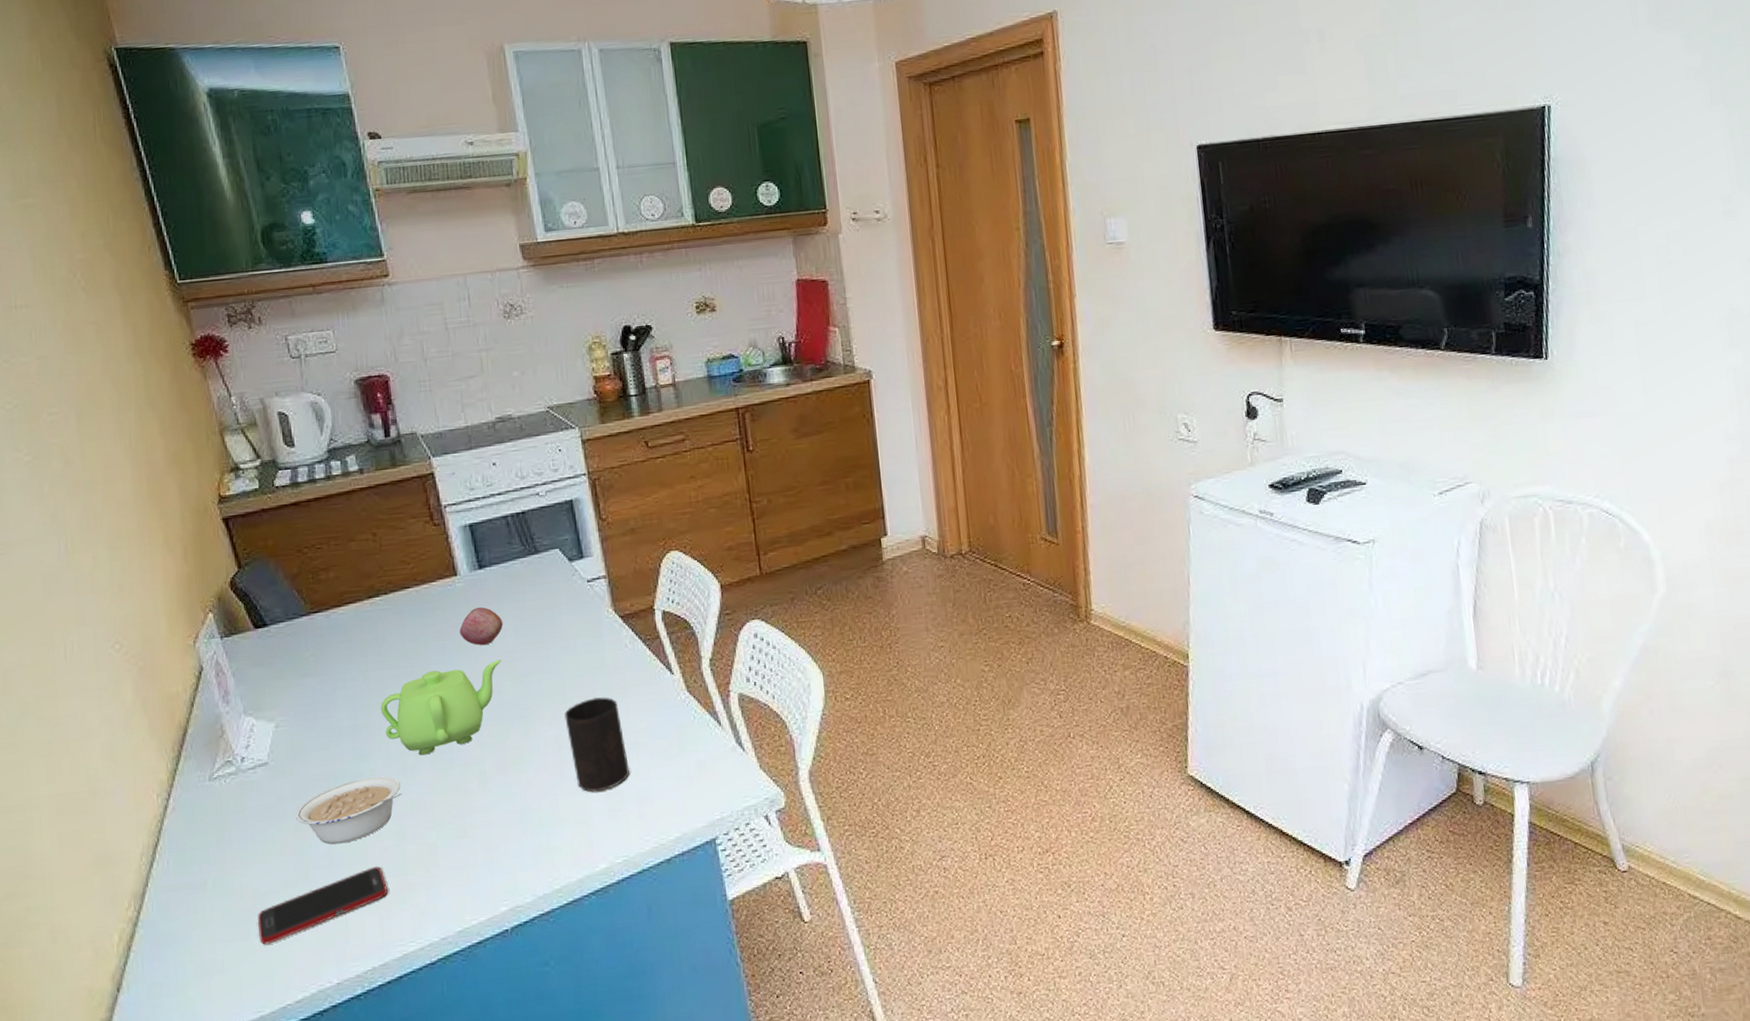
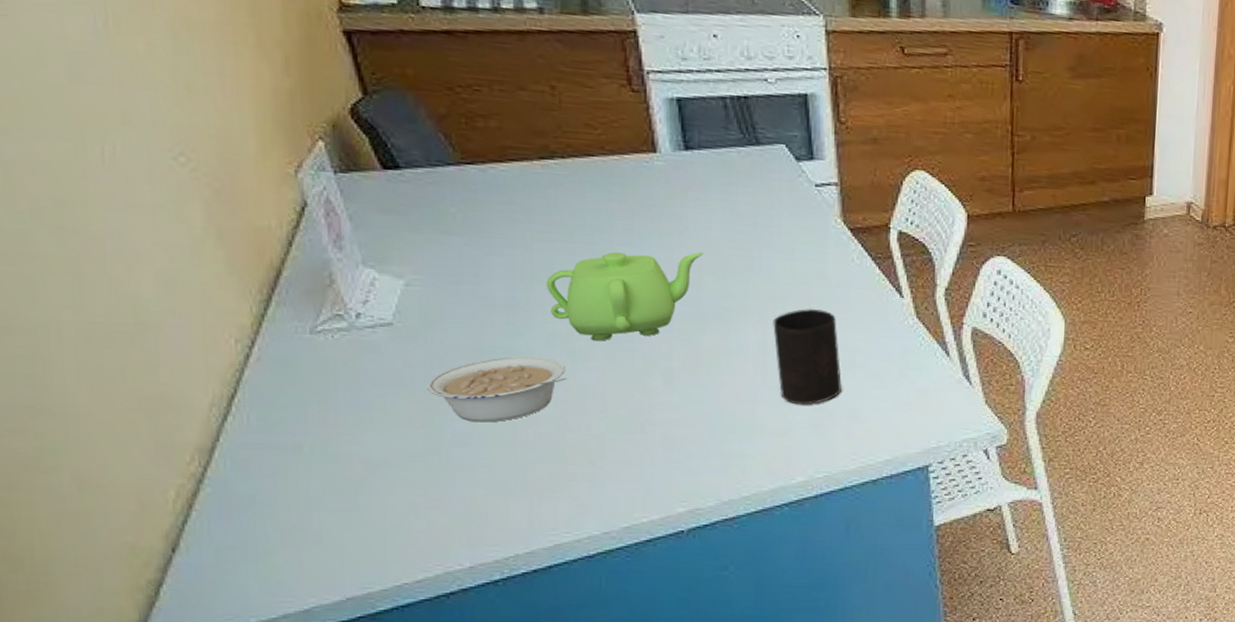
cell phone: present [258,866,388,945] -> none [369,450,540,519]
fruit: present [459,607,503,646] -> none [654,192,709,234]

